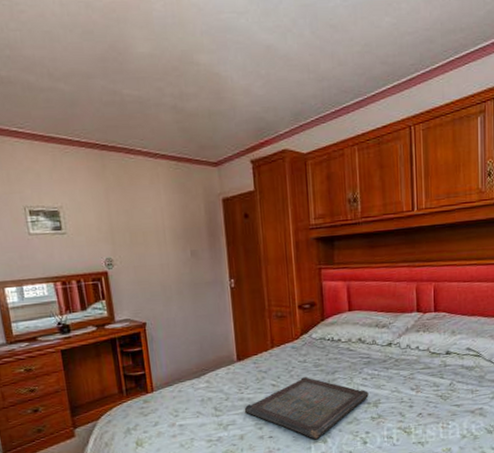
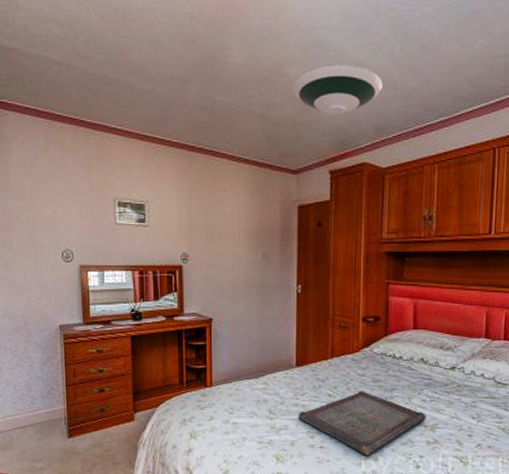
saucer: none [202,49,296,103] -> present [291,65,383,115]

